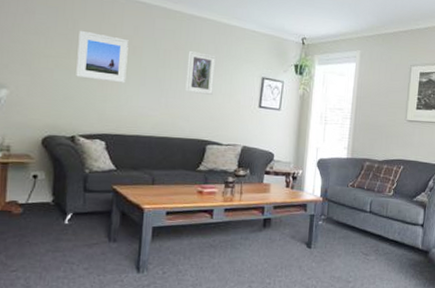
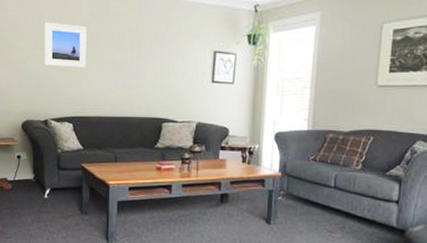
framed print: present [185,50,217,95] -> none [140,30,168,73]

